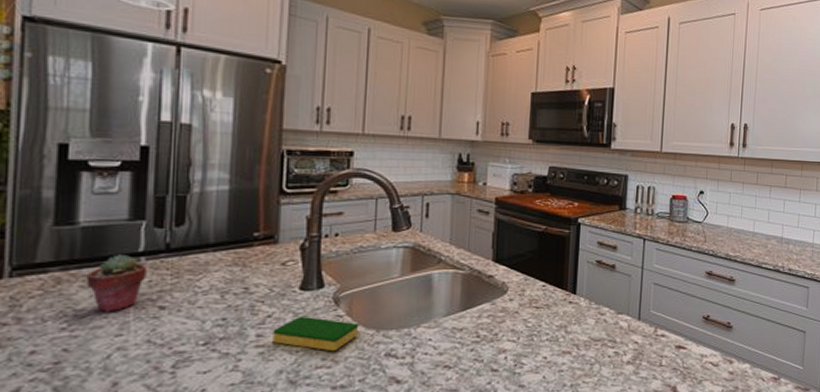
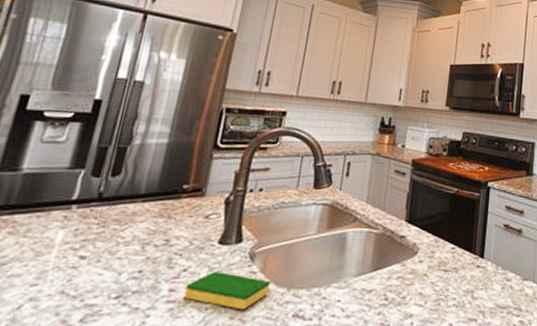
potted succulent: present [86,253,147,313] -> none [14,201,77,261]

